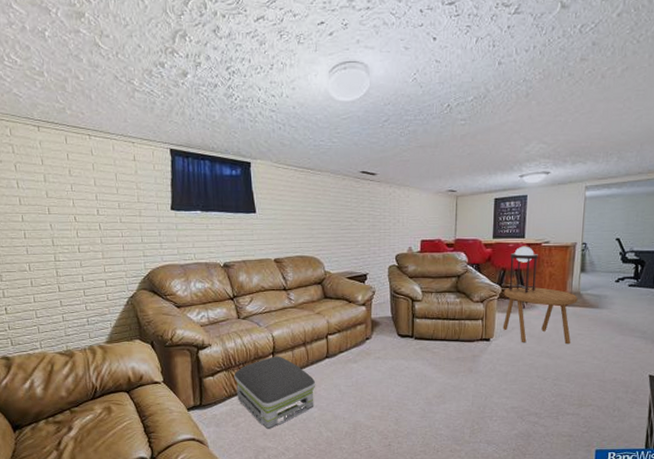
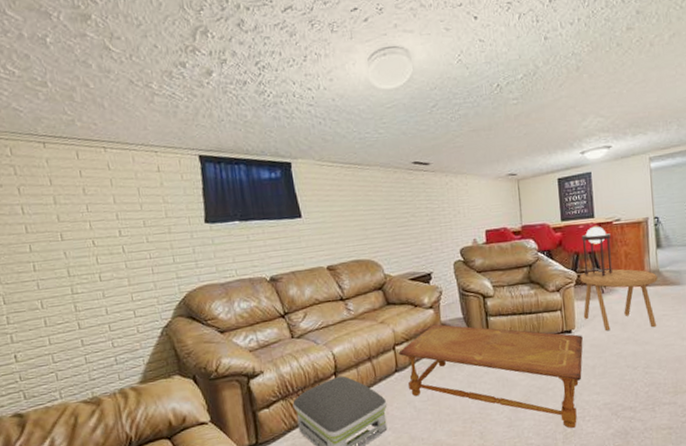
coffee table: none [330,320,499,425] -> present [398,324,583,428]

